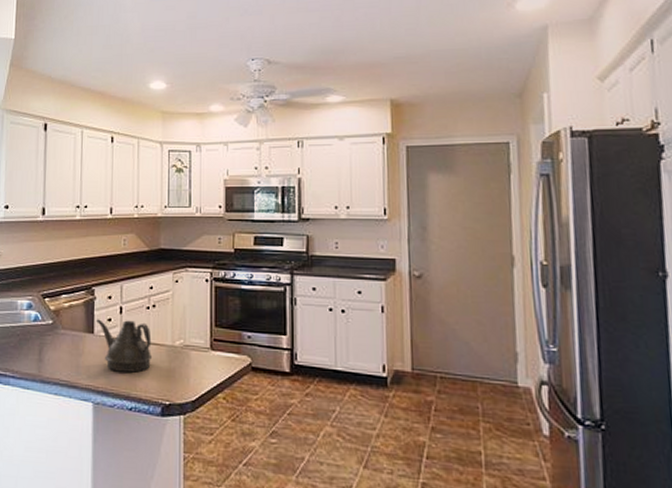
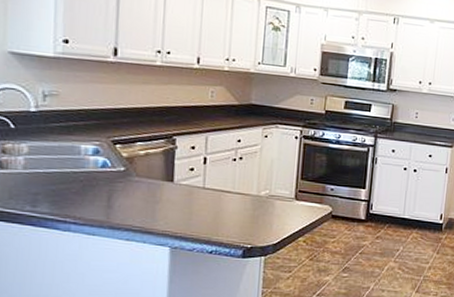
teapot: present [95,319,153,373] -> none [176,168,237,219]

